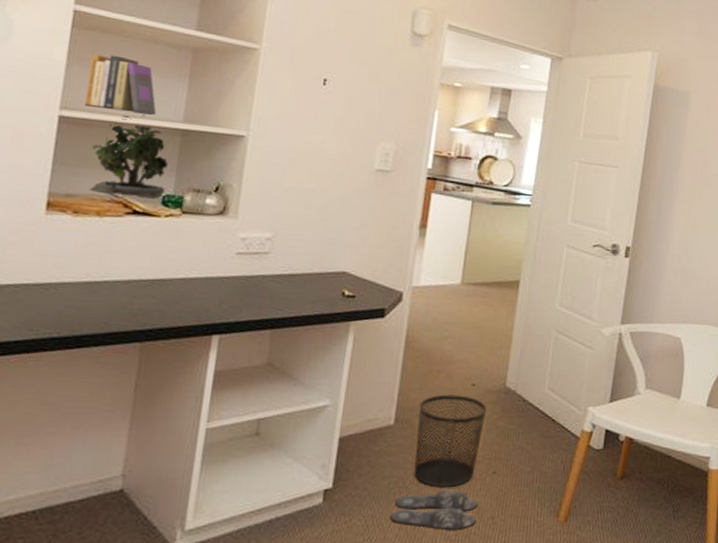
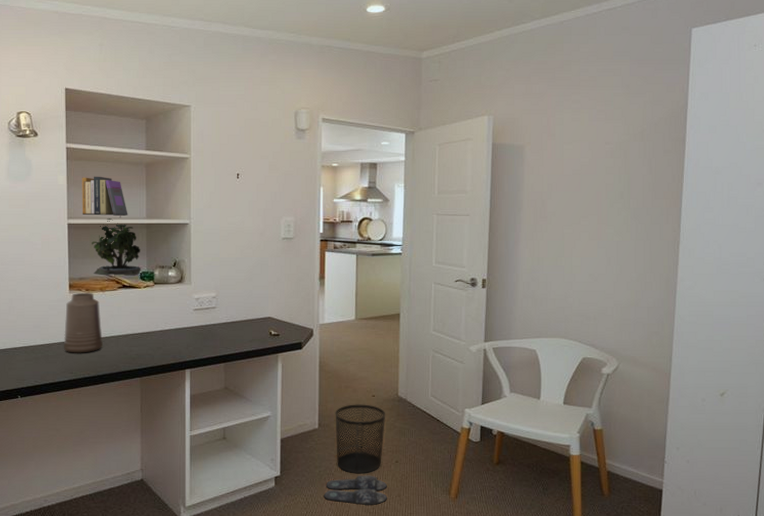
vase: none [23,215,93,303] -> present [63,293,103,354]

